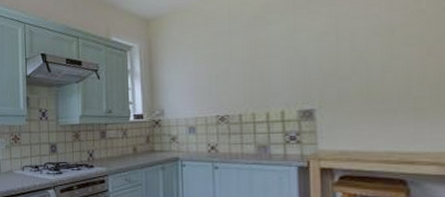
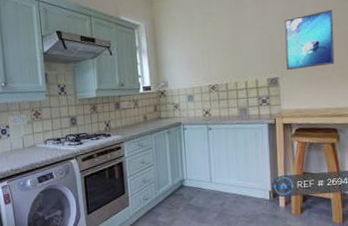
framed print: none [325,23,403,100] -> present [285,9,335,70]

